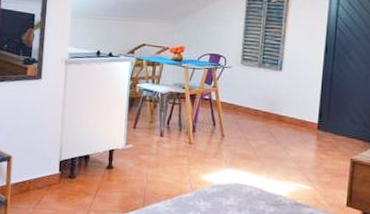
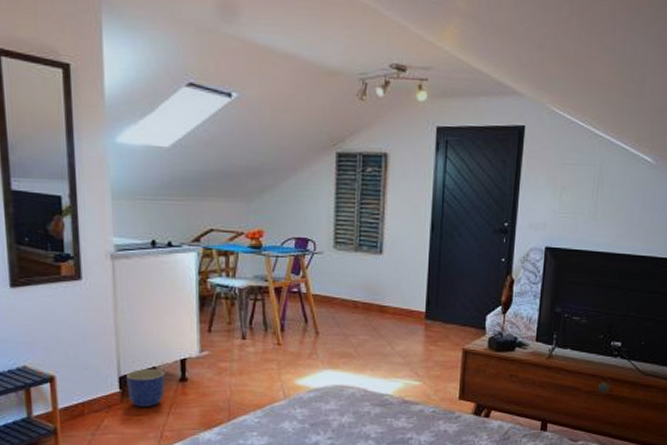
planter: none [65,155,96,189] -> present [126,368,165,408]

